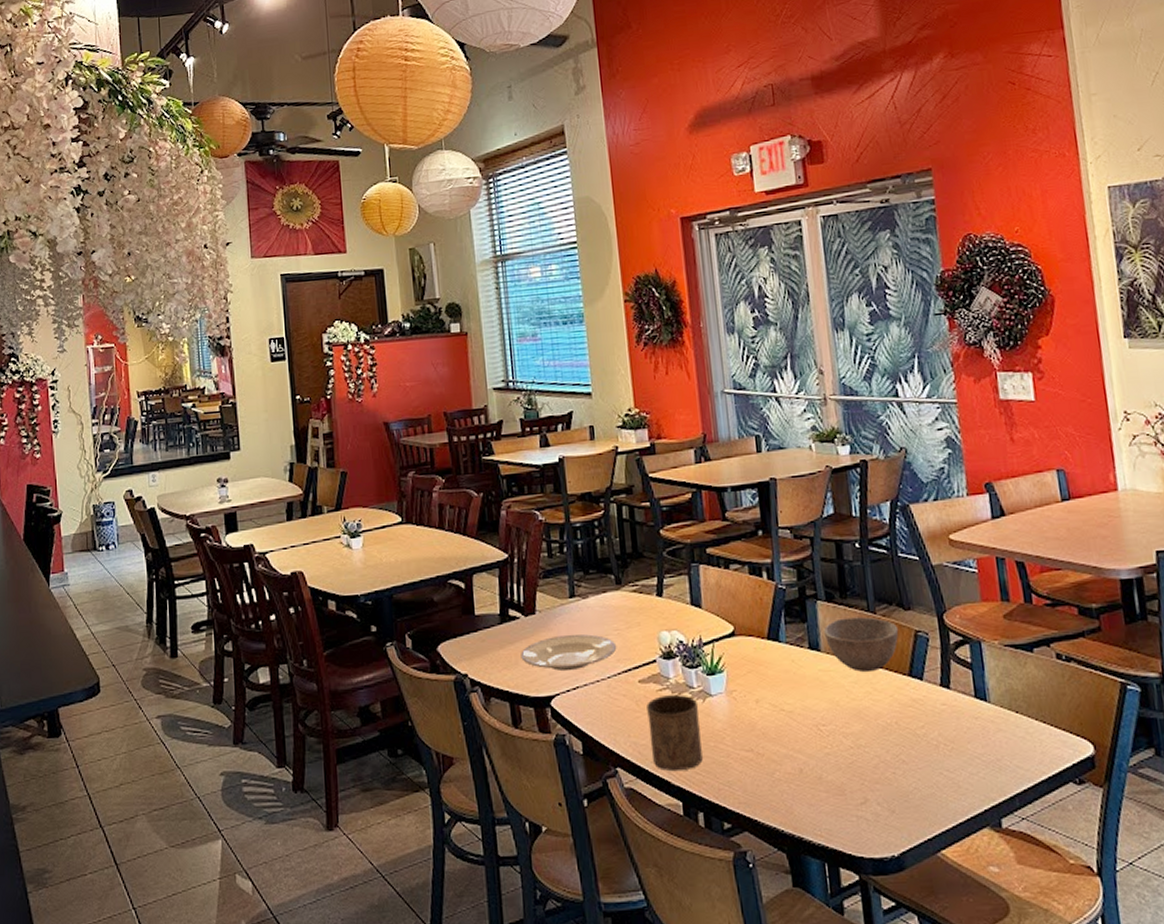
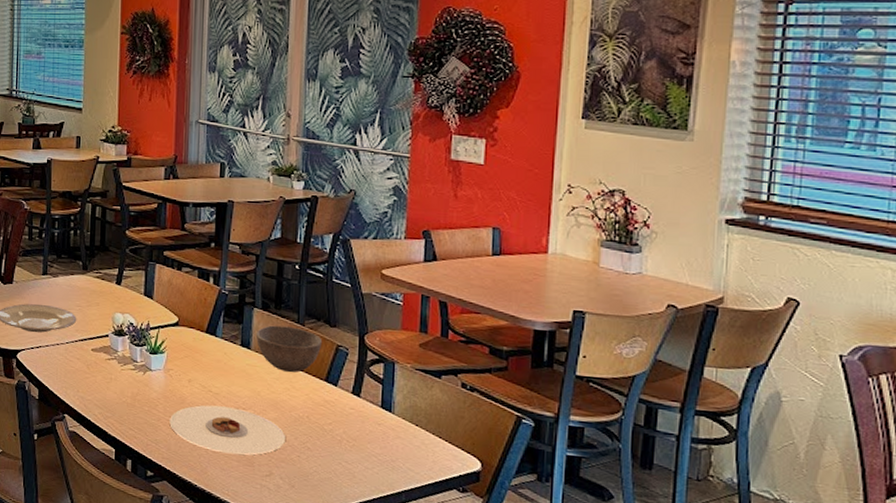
cup: present [647,695,703,771] -> none [95,364,140,425]
plate: none [741,725,876,784] -> present [169,405,285,455]

